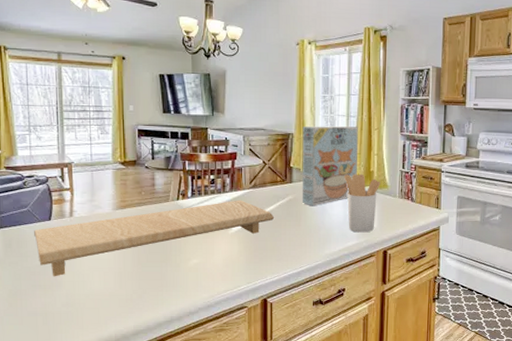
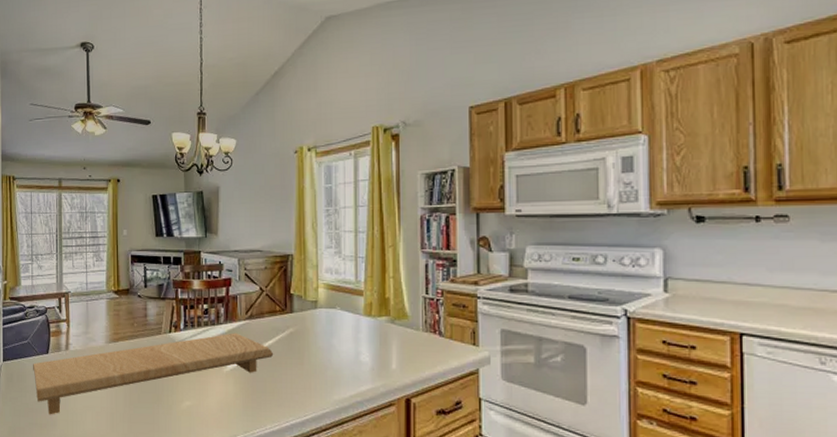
cereal box: present [302,126,358,206] -> none [303,244,369,341]
utensil holder: present [344,173,381,233] -> none [354,301,399,375]

